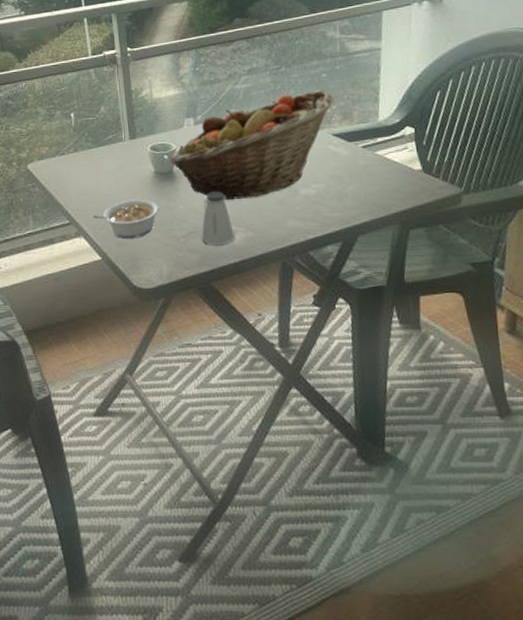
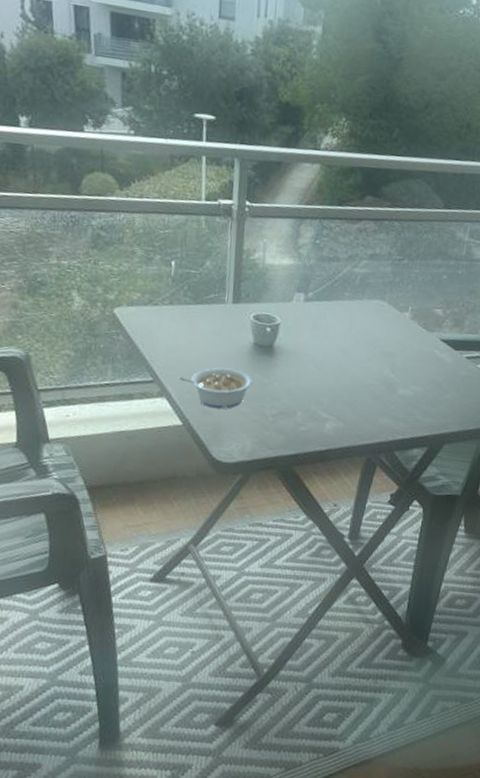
fruit basket: present [169,90,334,200] -> none [271,288,450,389]
saltshaker: present [201,191,234,246] -> none [290,375,325,431]

